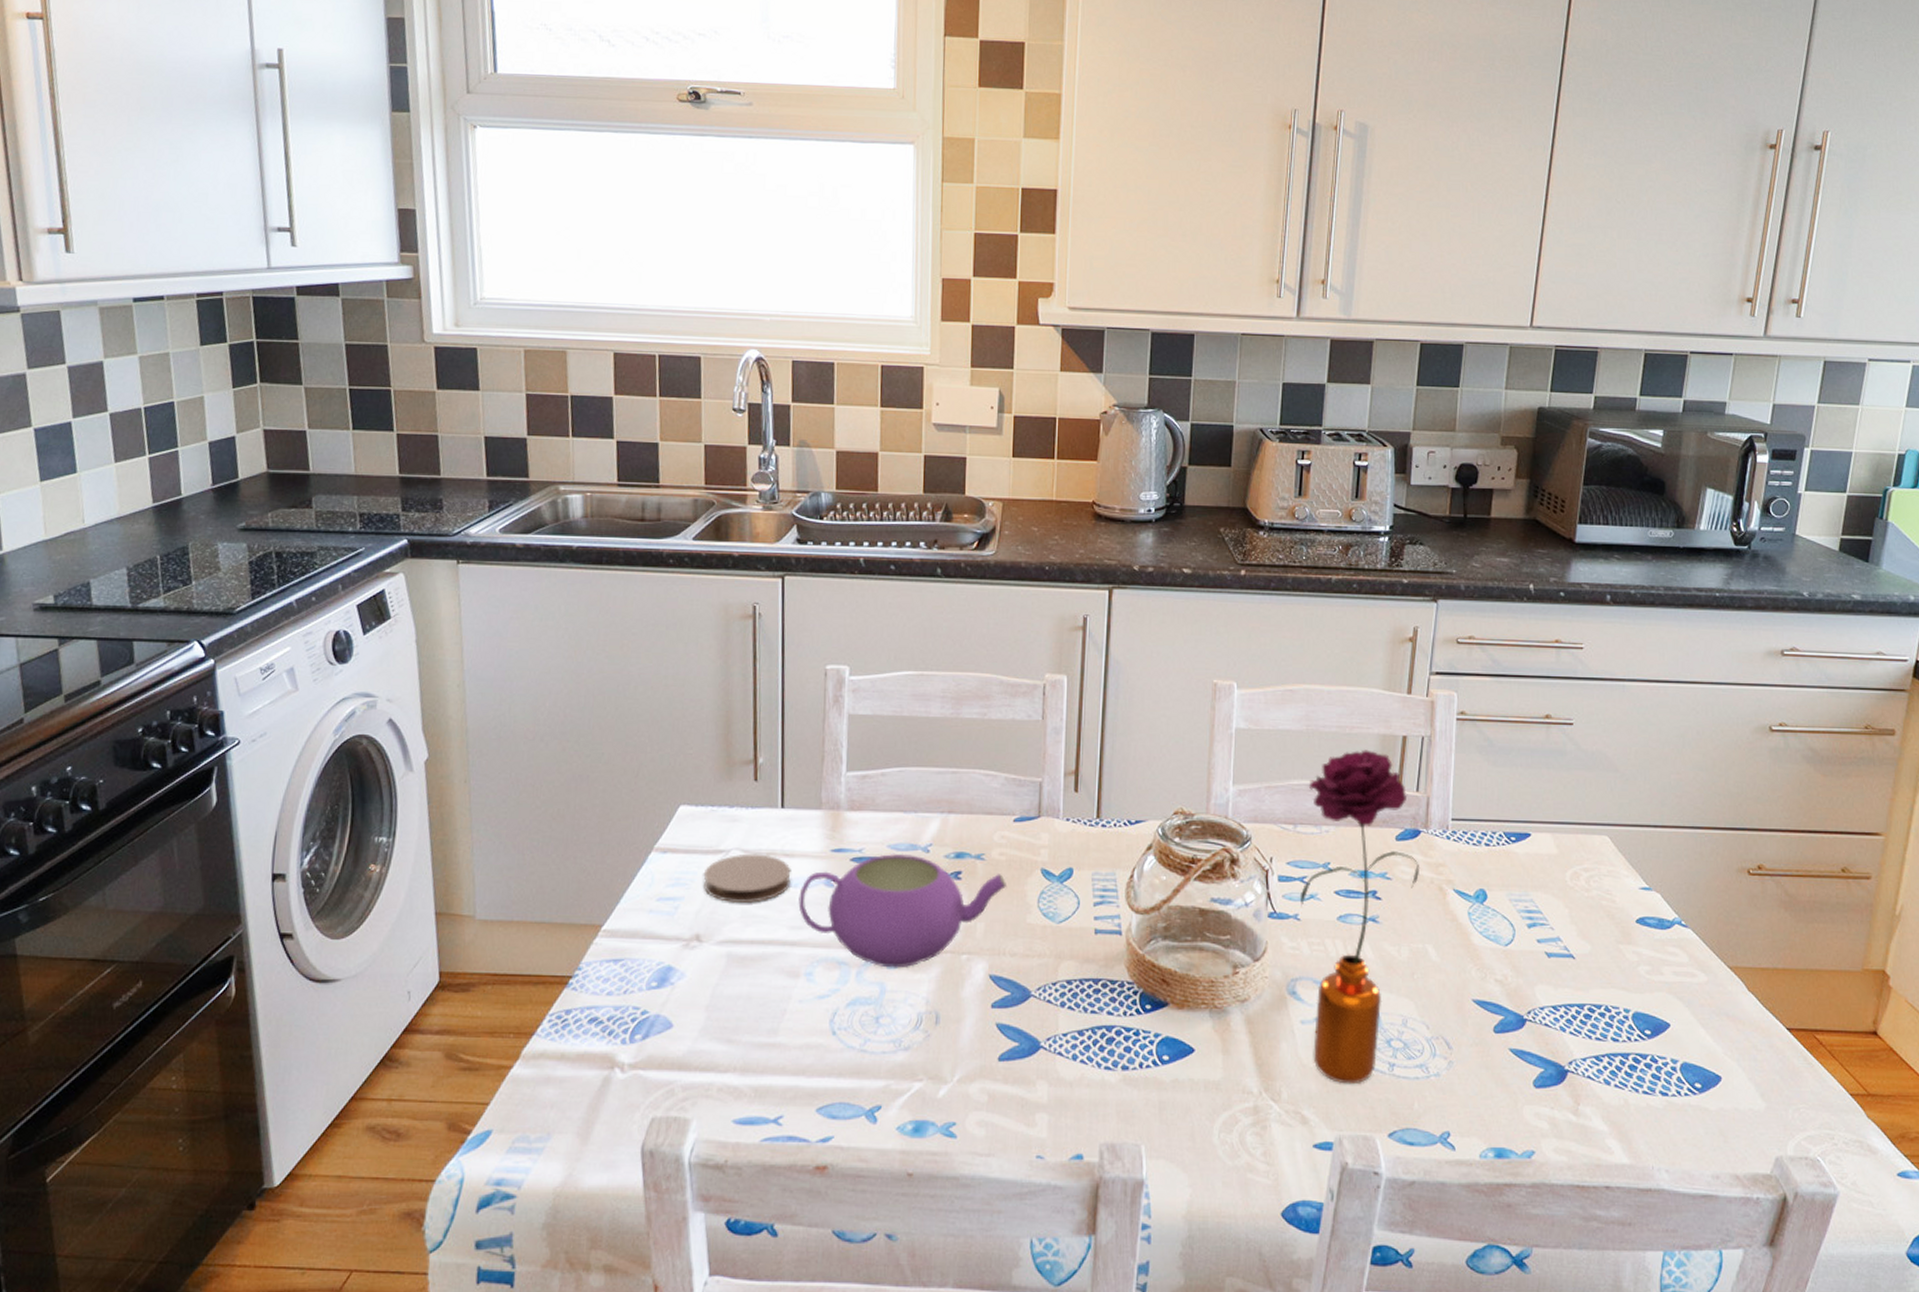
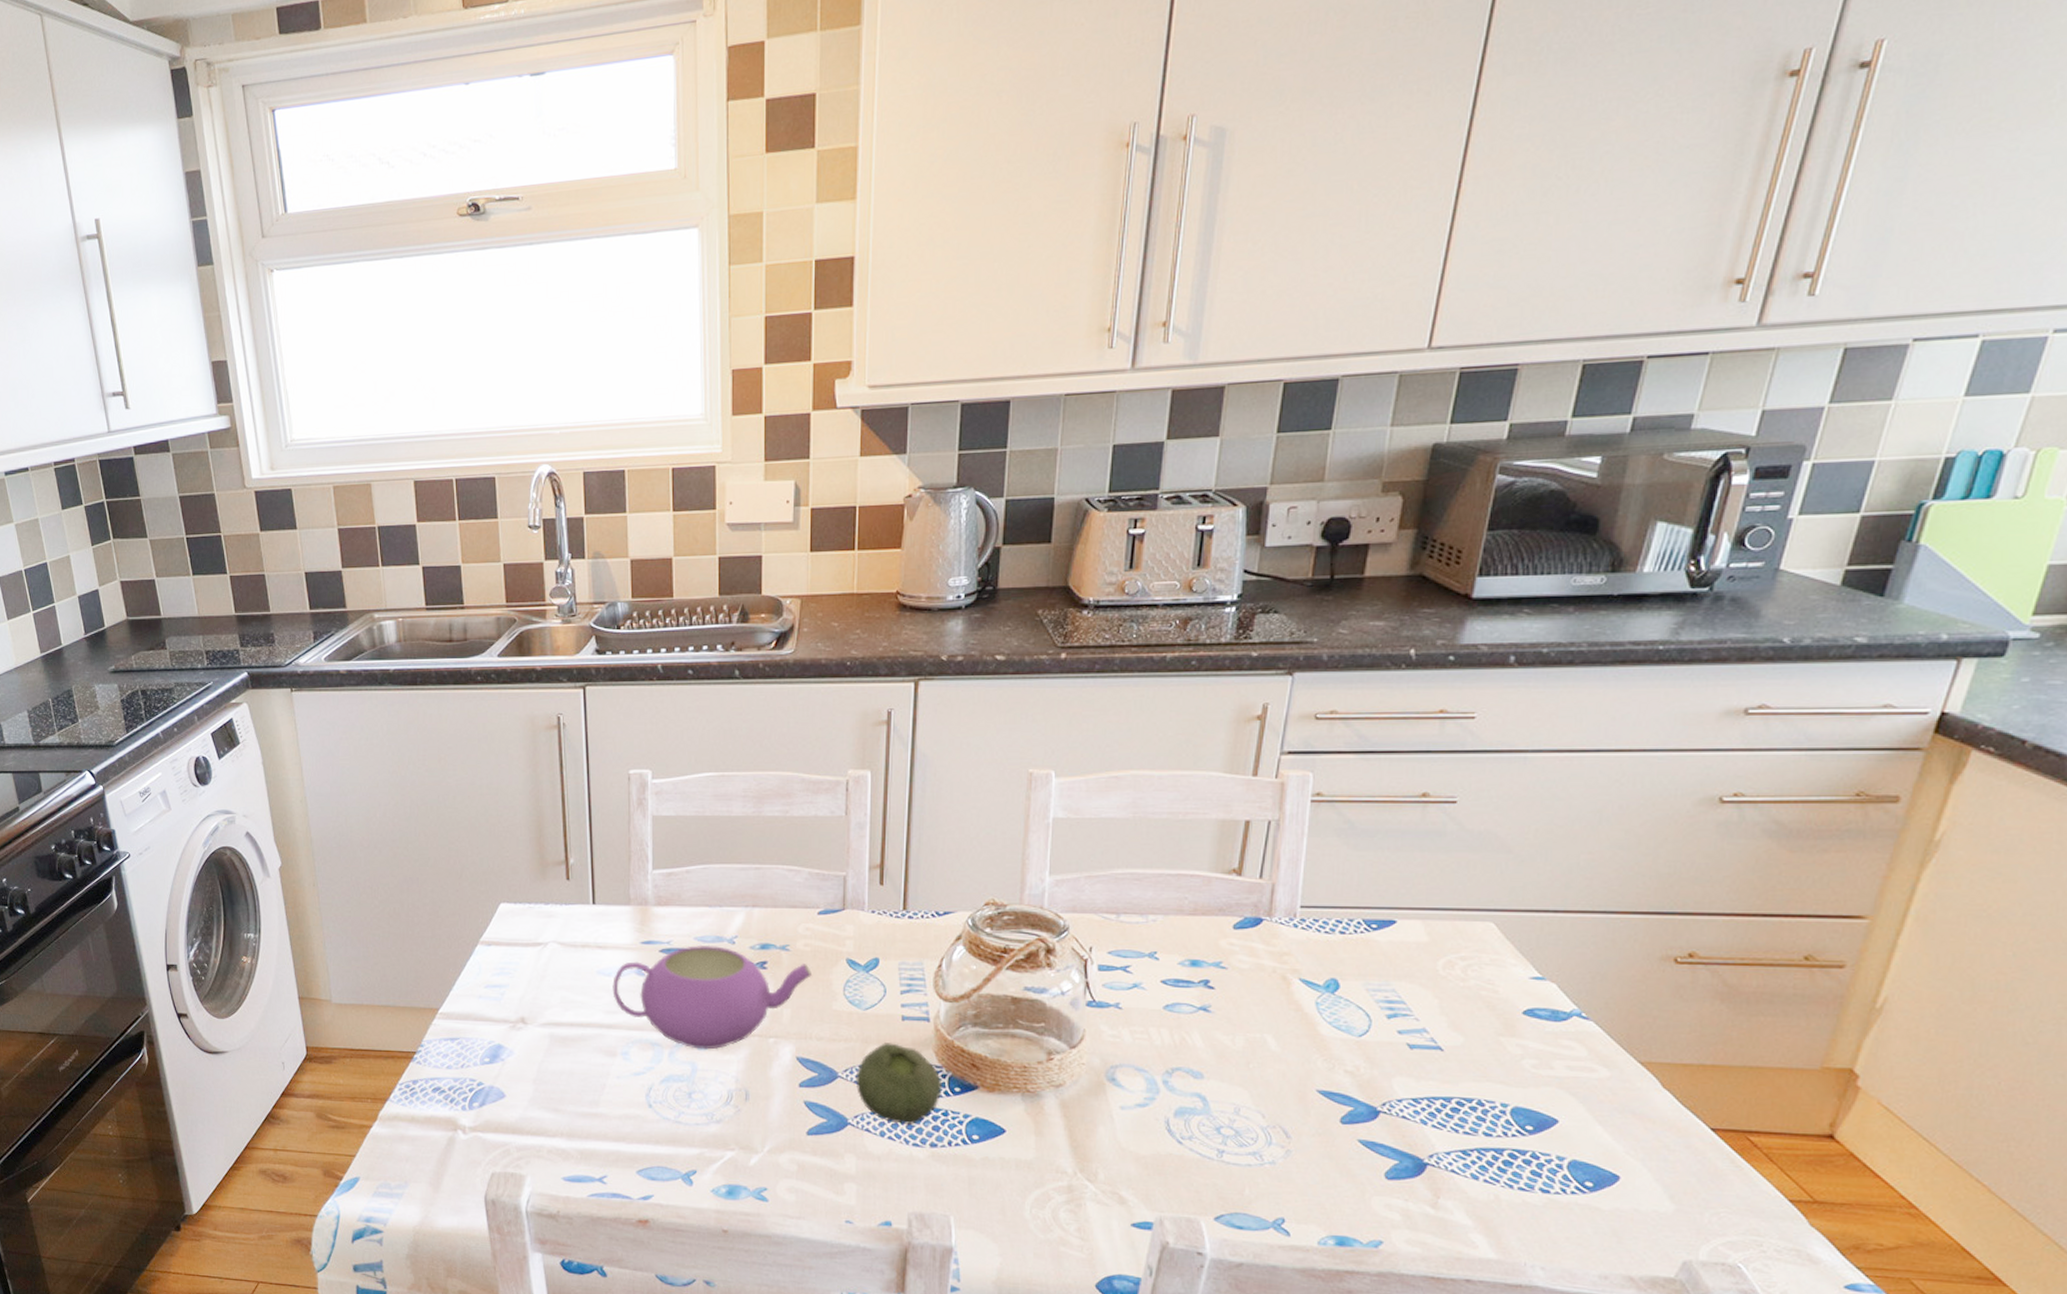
coaster: present [702,853,791,904] -> none [525,946,605,990]
fruit: none [1048,958,1134,1046] -> present [855,1043,943,1125]
flower: present [1299,749,1420,1085] -> none [1121,836,1261,1169]

